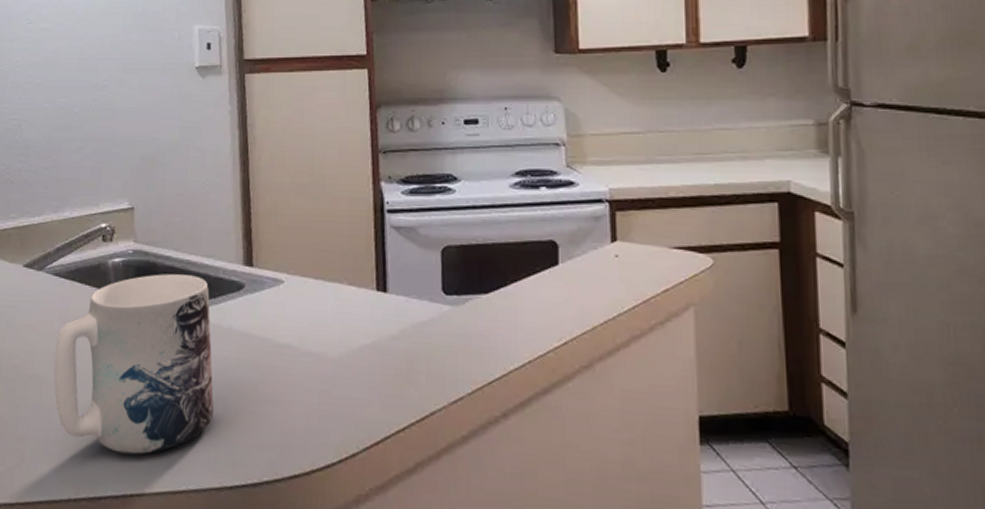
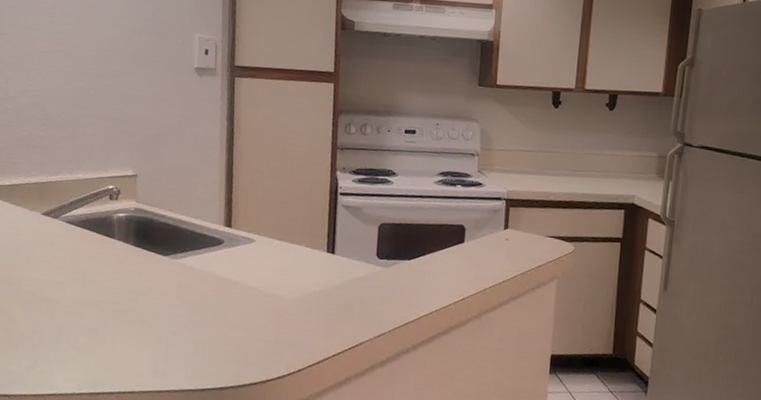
mug: present [53,274,214,455] -> none [64,228,196,363]

